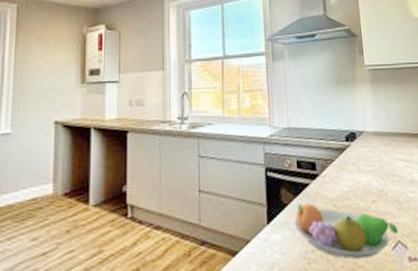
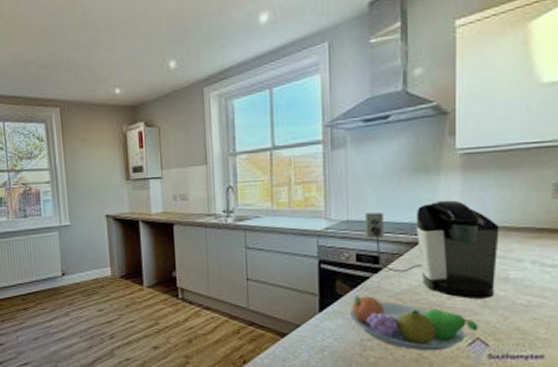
coffee maker: none [302,109,406,202] -> present [365,200,500,299]

